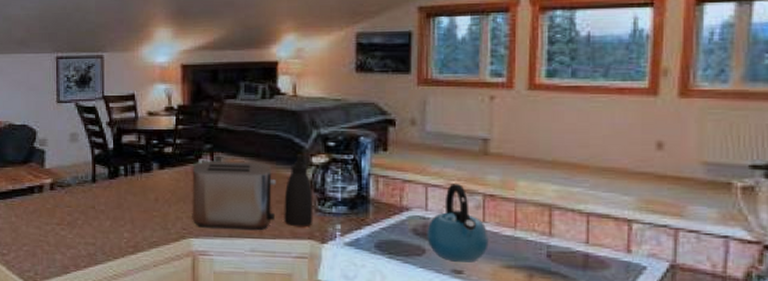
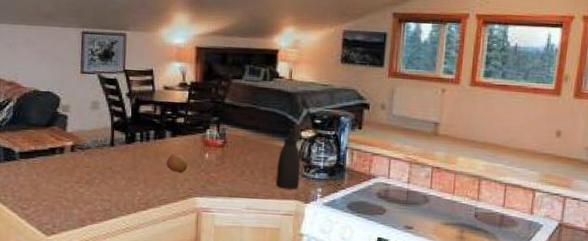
fruit: none [154,188,179,210] -> present [166,154,188,173]
toaster: present [192,160,276,230] -> none [198,131,271,191]
kettle: present [427,184,489,262] -> none [387,157,434,220]

